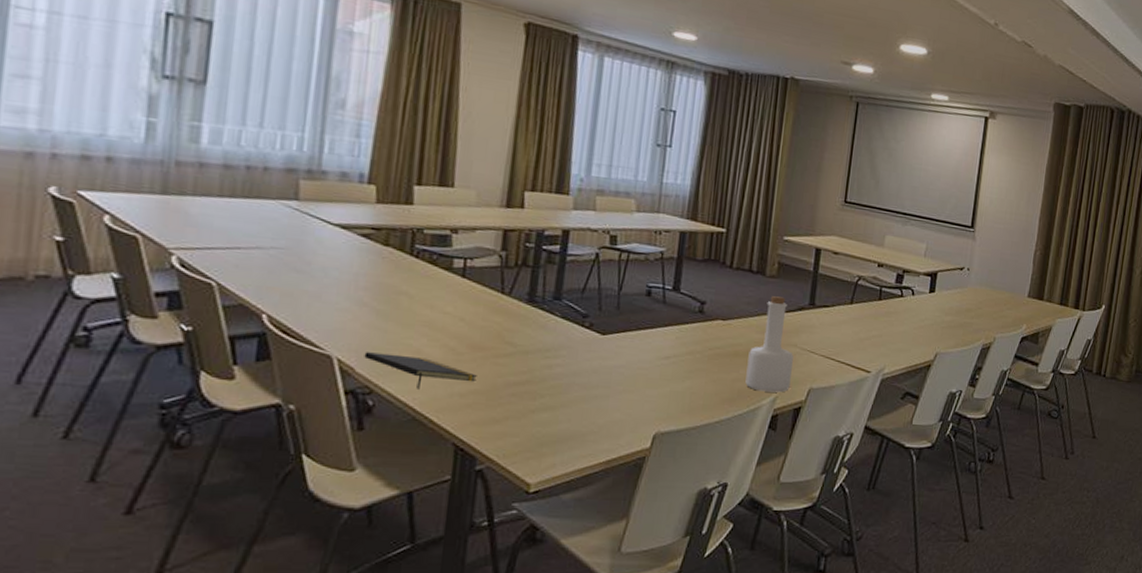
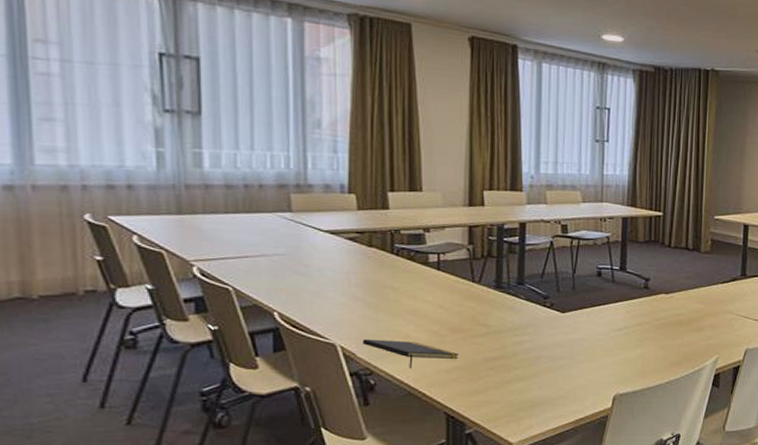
bottle: present [745,296,794,393] -> none [689,270,730,354]

